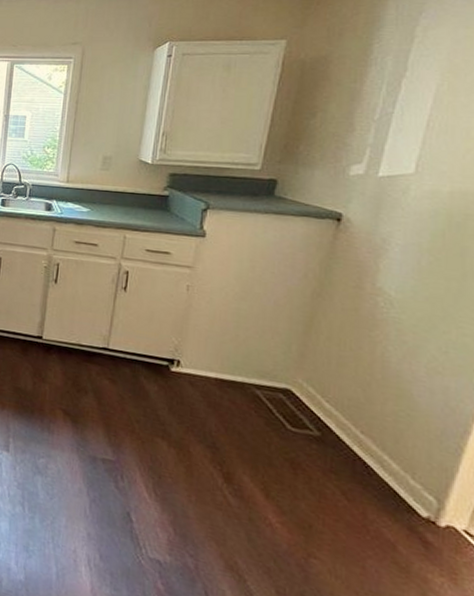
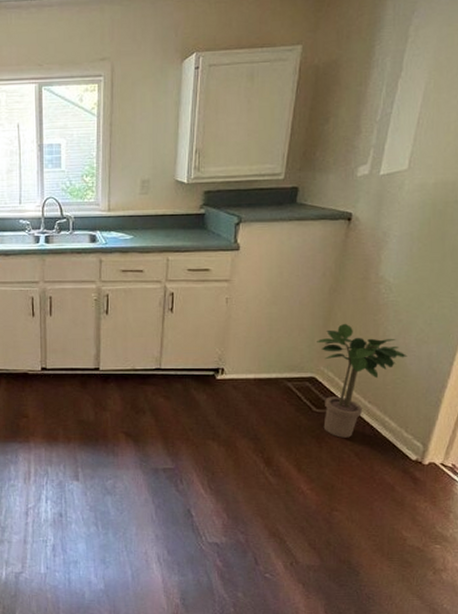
potted plant: none [294,333,415,470] -> present [317,323,408,438]

